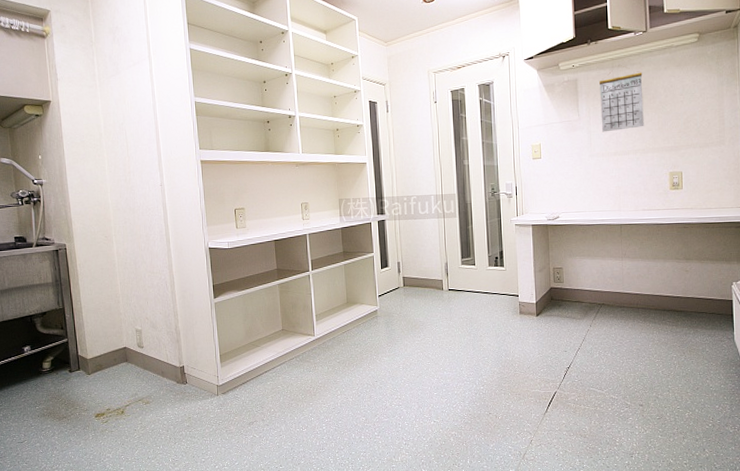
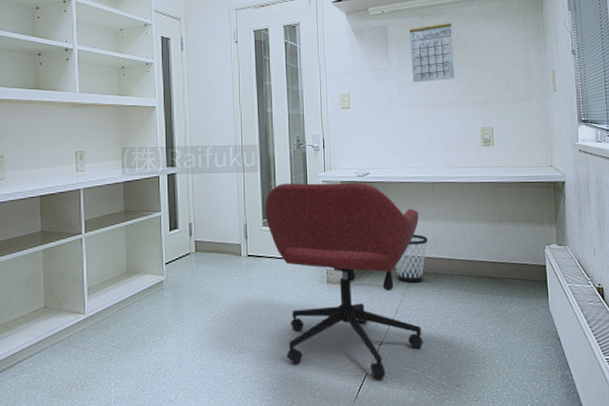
office chair: none [463,225,610,397] -> present [265,182,424,379]
wastebasket: none [583,271,614,315] -> present [396,234,428,283]

